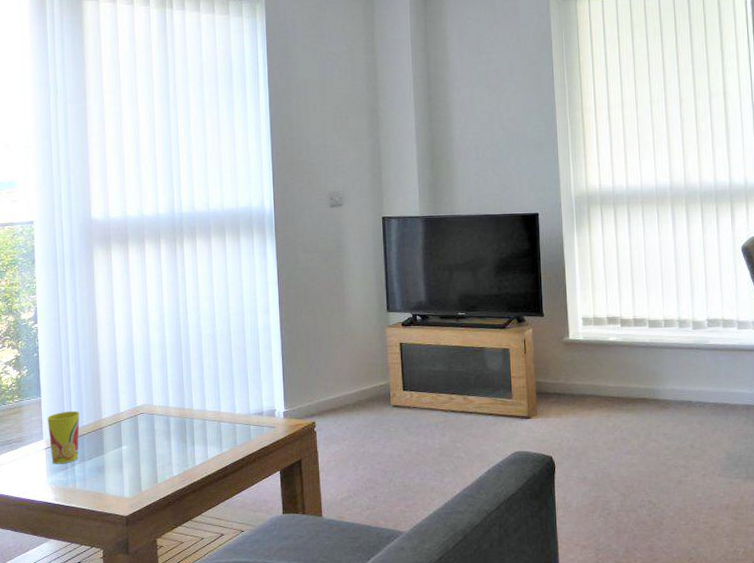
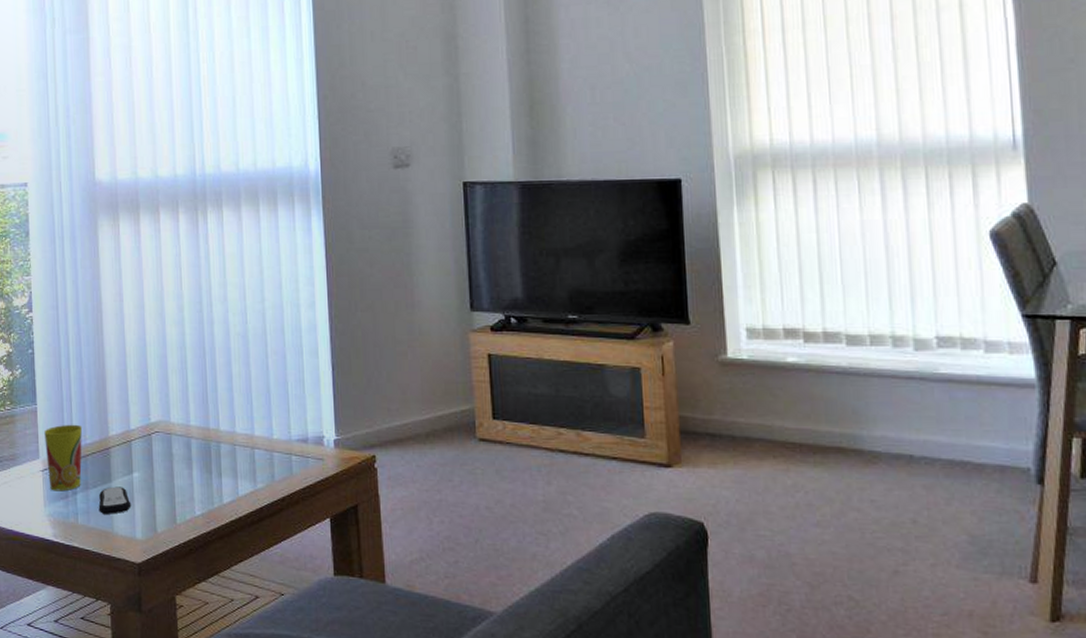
remote control: none [93,457,121,480] -> present [98,486,131,514]

